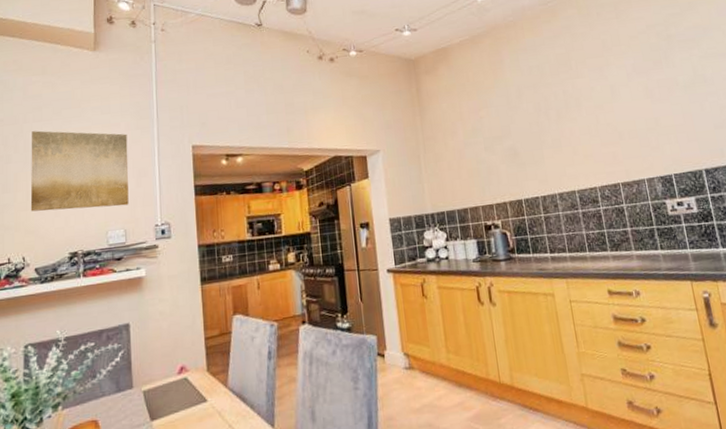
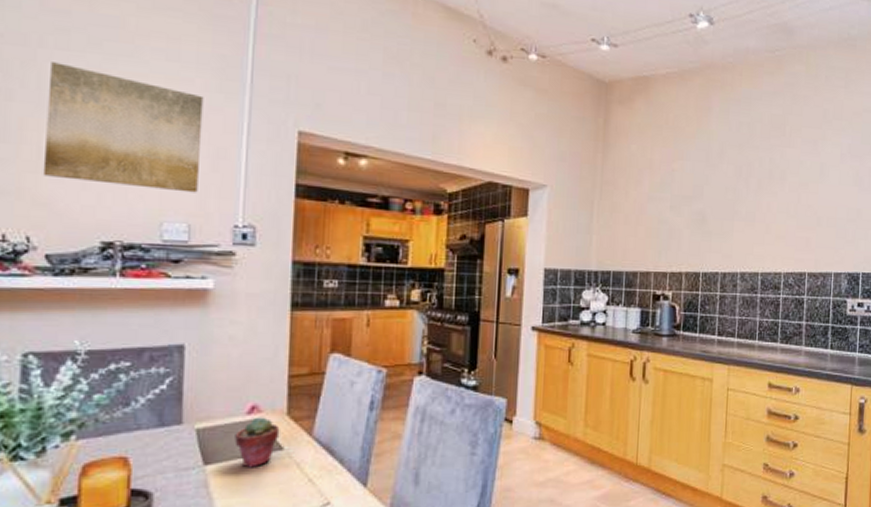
potted succulent: none [171,375,204,420] -> present [235,417,280,468]

